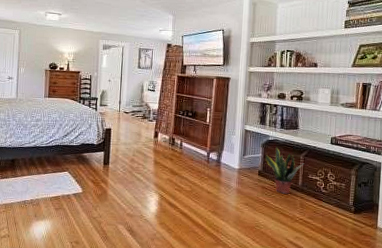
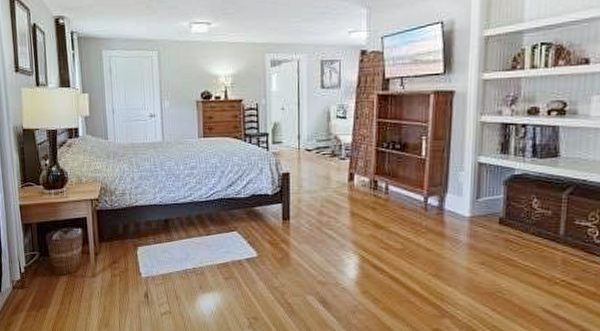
potted plant: present [265,147,304,194] -> none [509,184,568,248]

